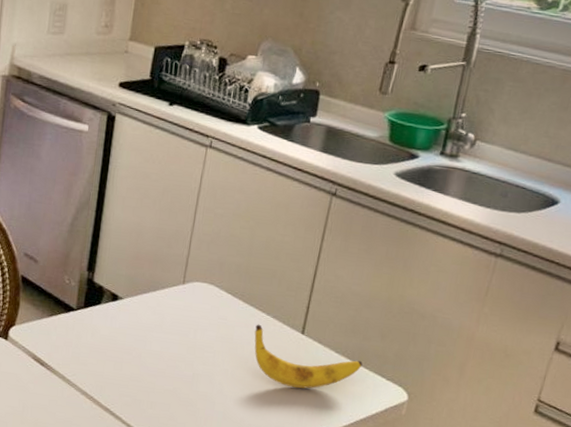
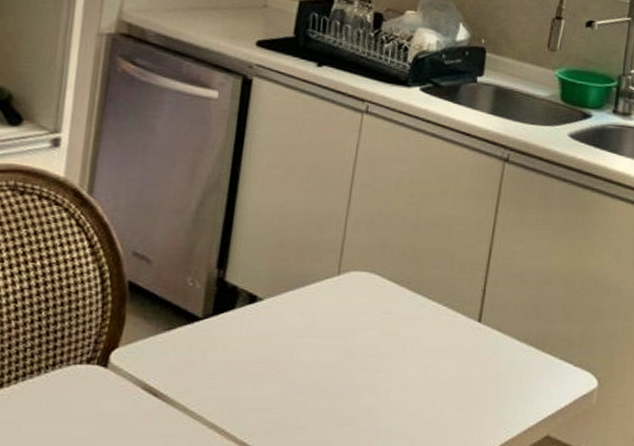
banana: present [254,324,363,389] -> none [424,315,548,388]

